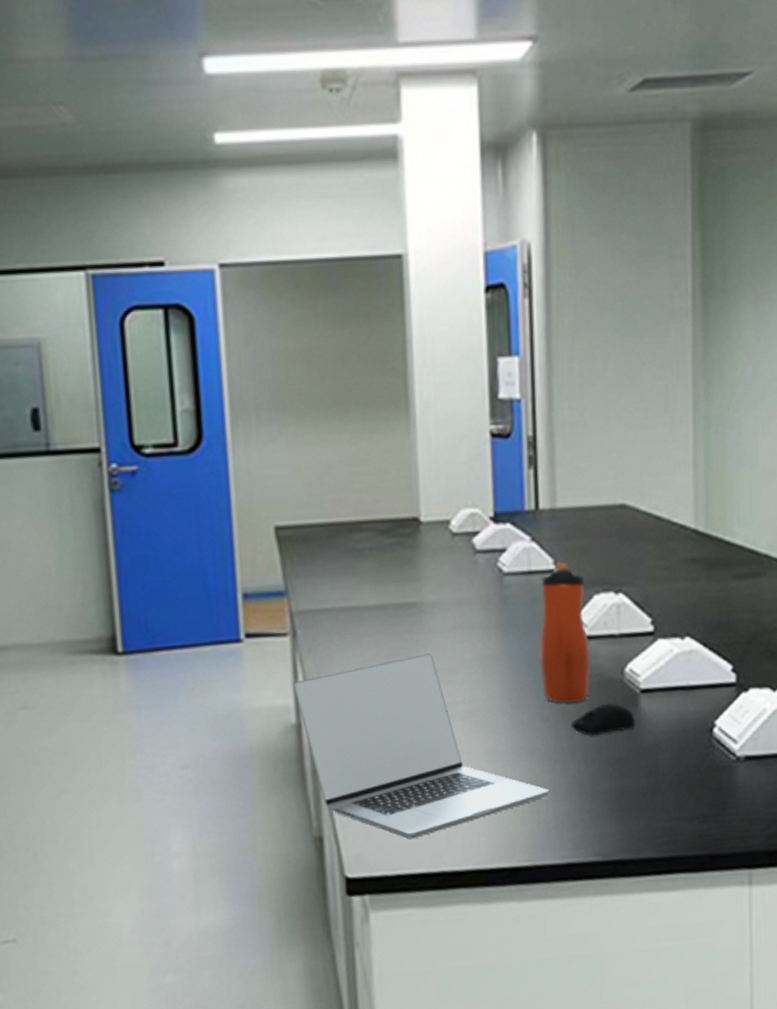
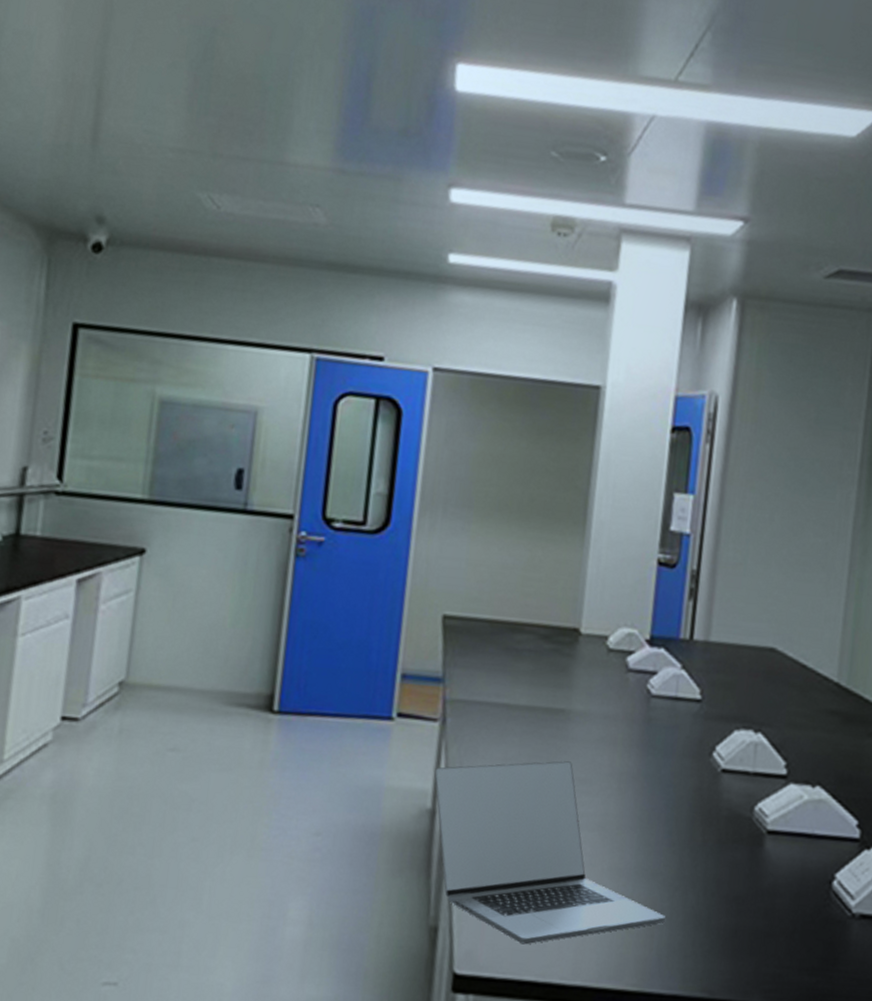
water bottle: present [539,562,591,704] -> none [673,693,728,834]
computer mouse: present [570,703,636,736] -> none [695,838,759,869]

